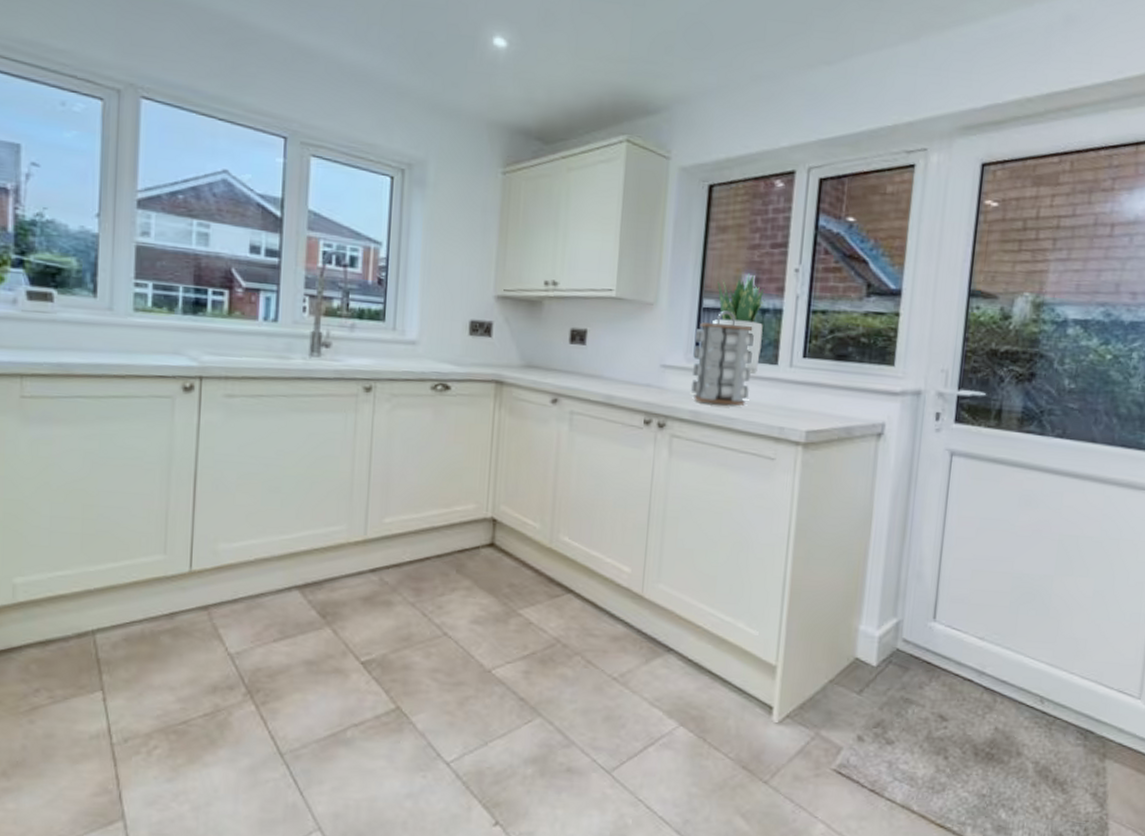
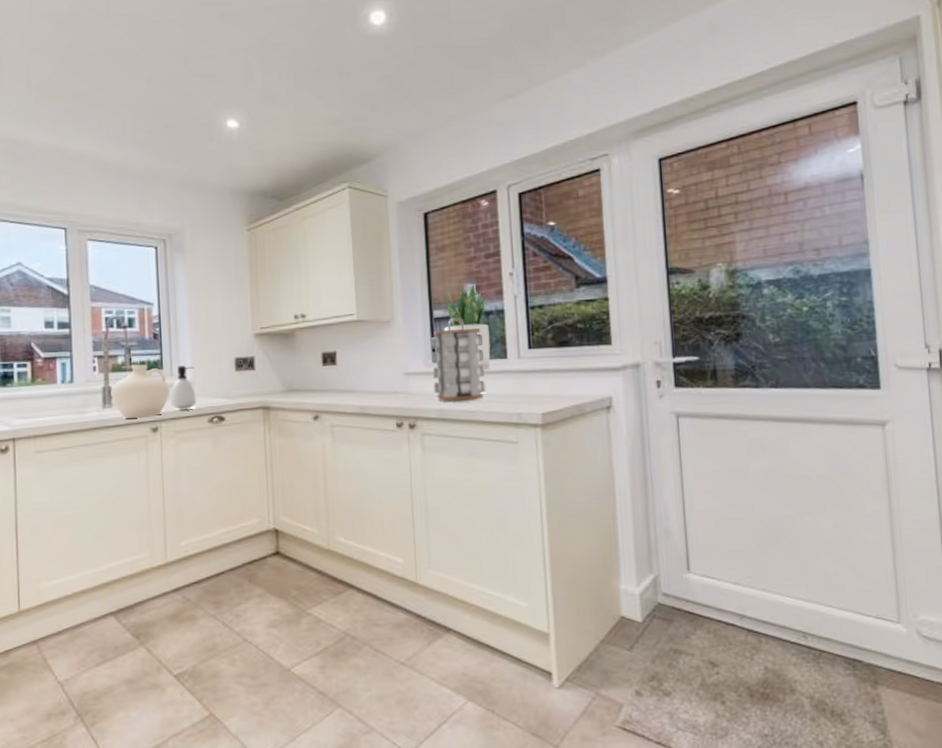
ceramic jug: none [321,311,391,375] -> present [111,364,170,419]
soap dispenser: none [389,320,422,372] -> present [170,365,196,410]

